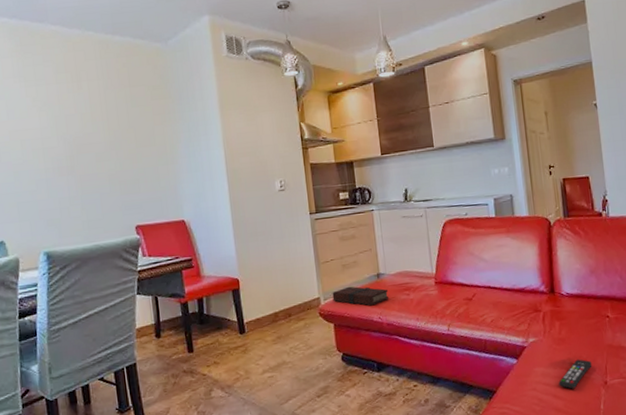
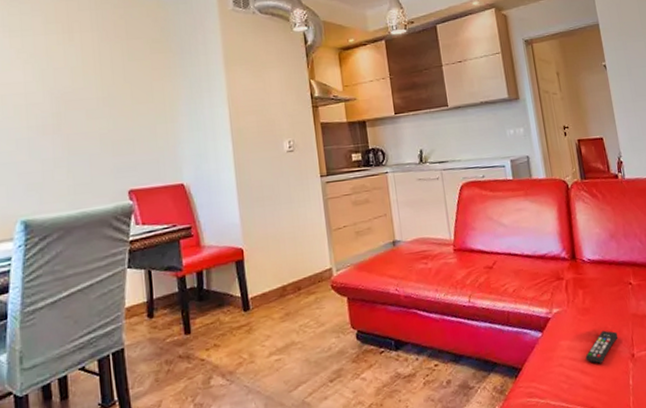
book: present [332,286,389,306] -> none [345,255,406,277]

